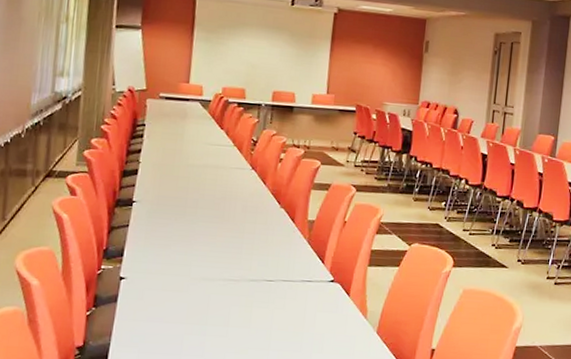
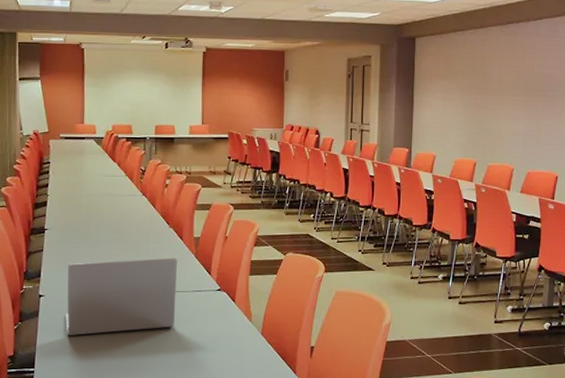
laptop: none [149,242,287,326] -> present [66,258,177,335]

